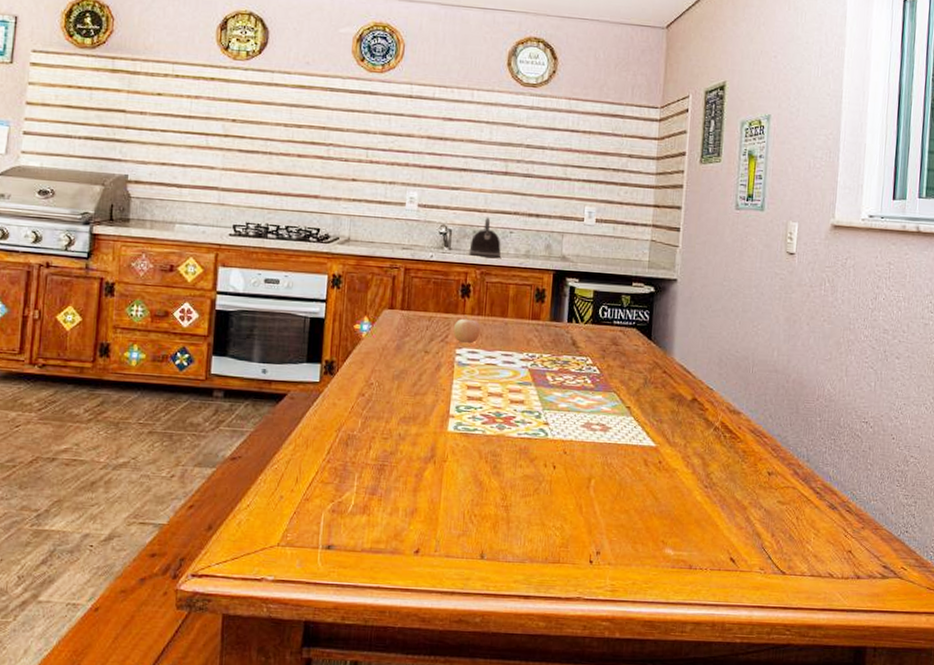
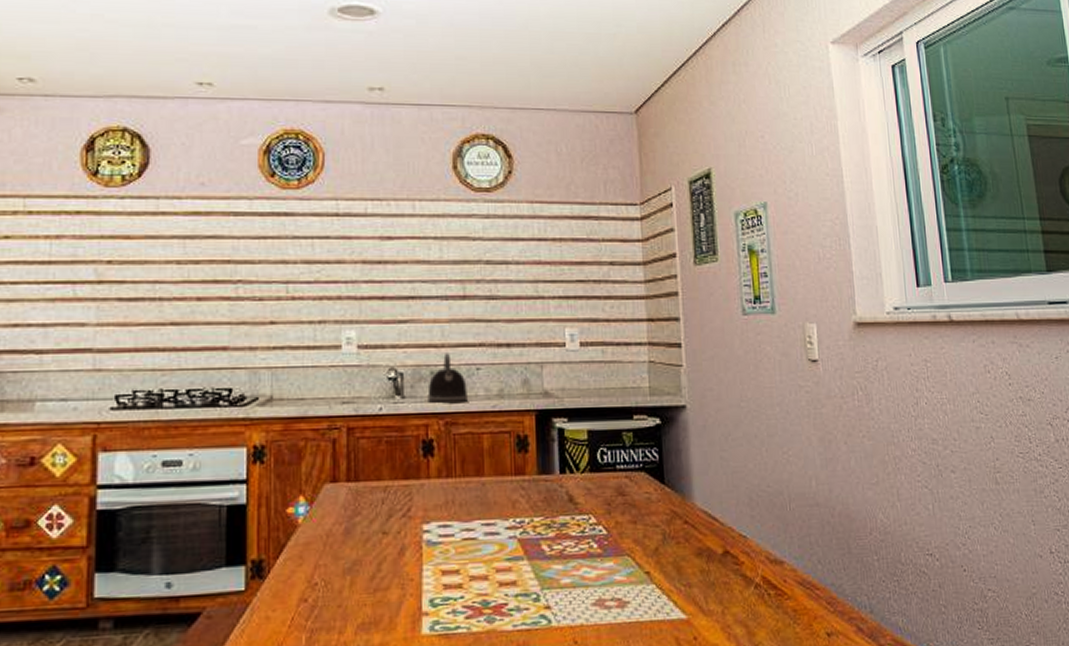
fruit: present [453,315,481,344] -> none [416,478,452,516]

